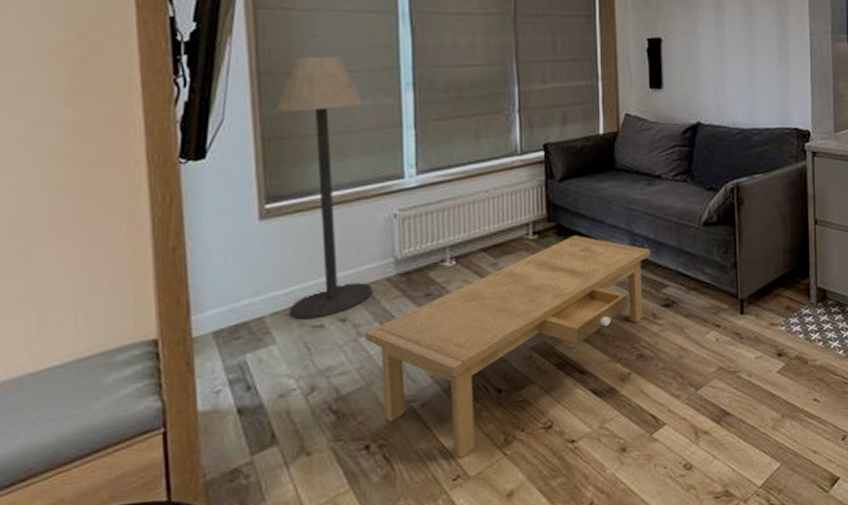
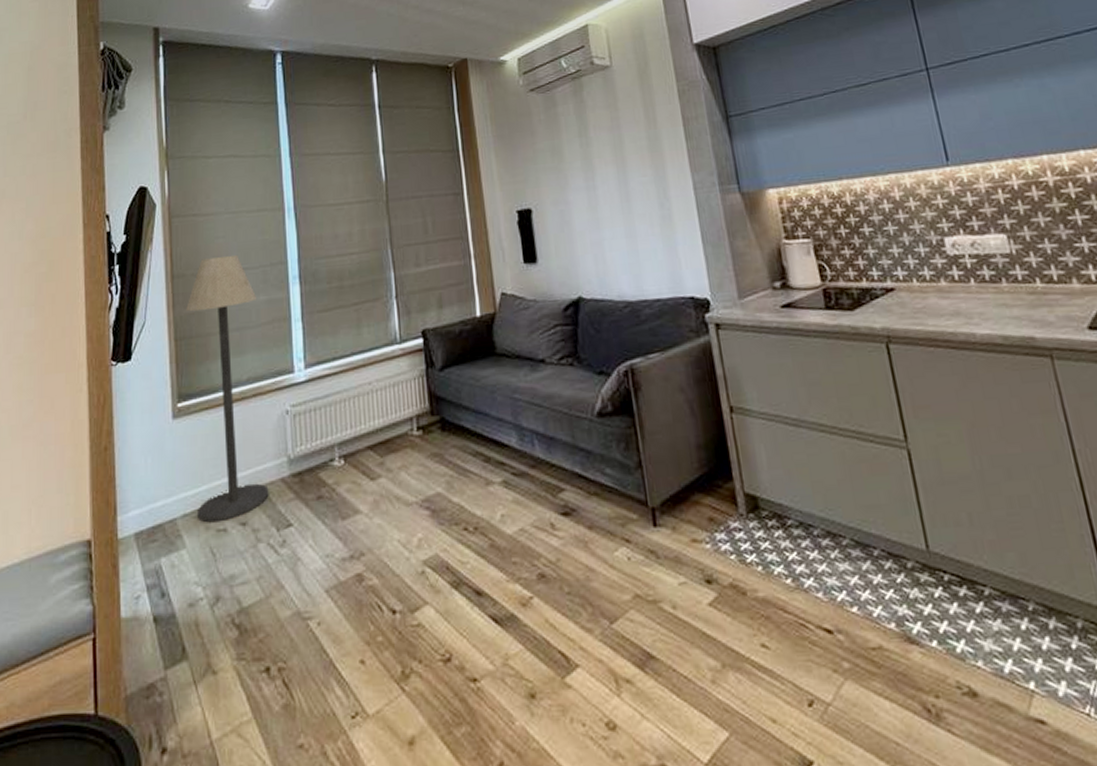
coffee table: present [365,235,651,459] -> none [263,430,542,692]

